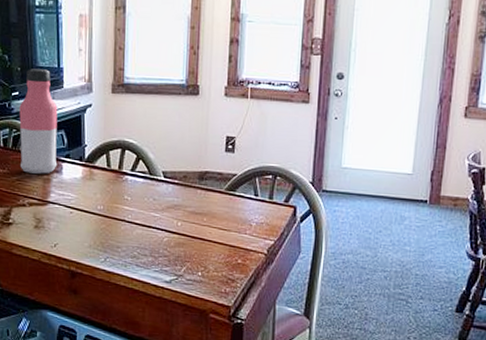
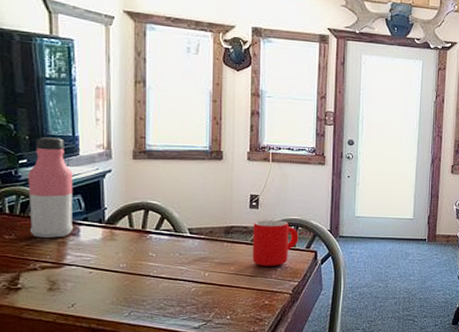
mug: none [226,166,277,221] -> present [252,220,299,266]

